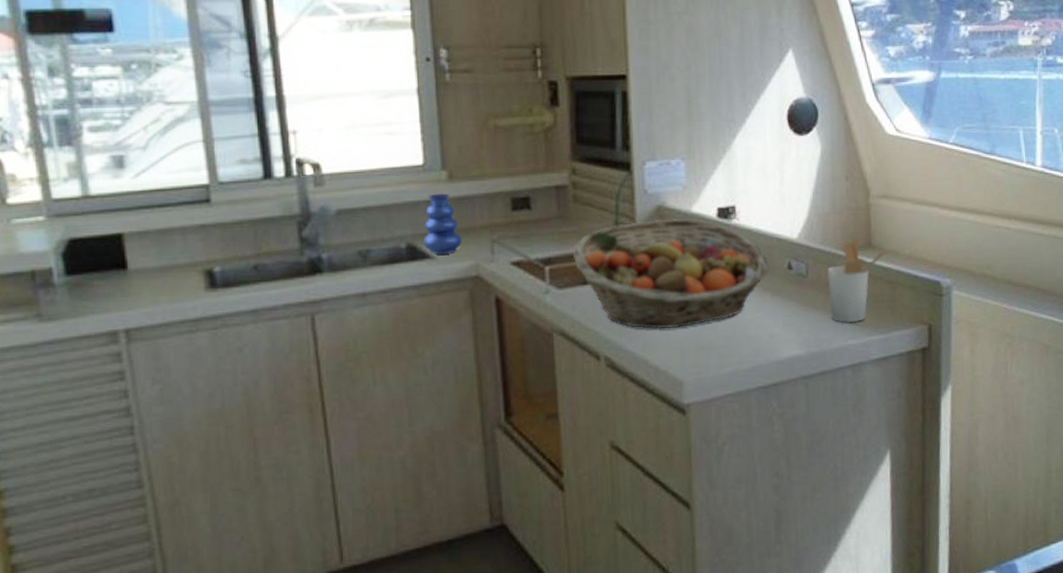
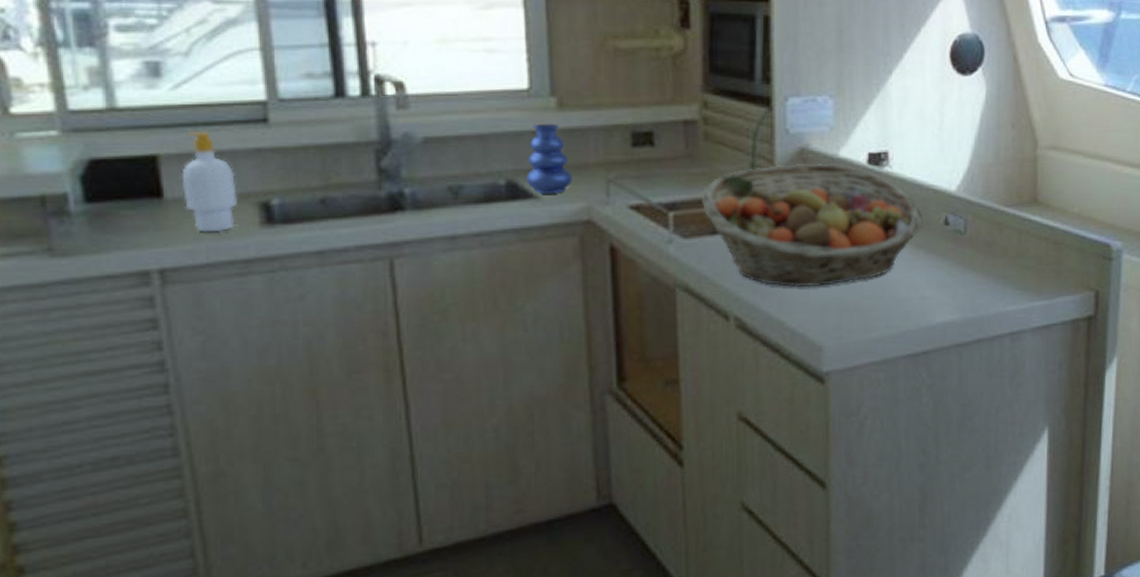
soap bottle: none [141,212,187,297] -> present [181,131,237,233]
utensil holder: present [827,241,889,323] -> none [987,196,1057,287]

